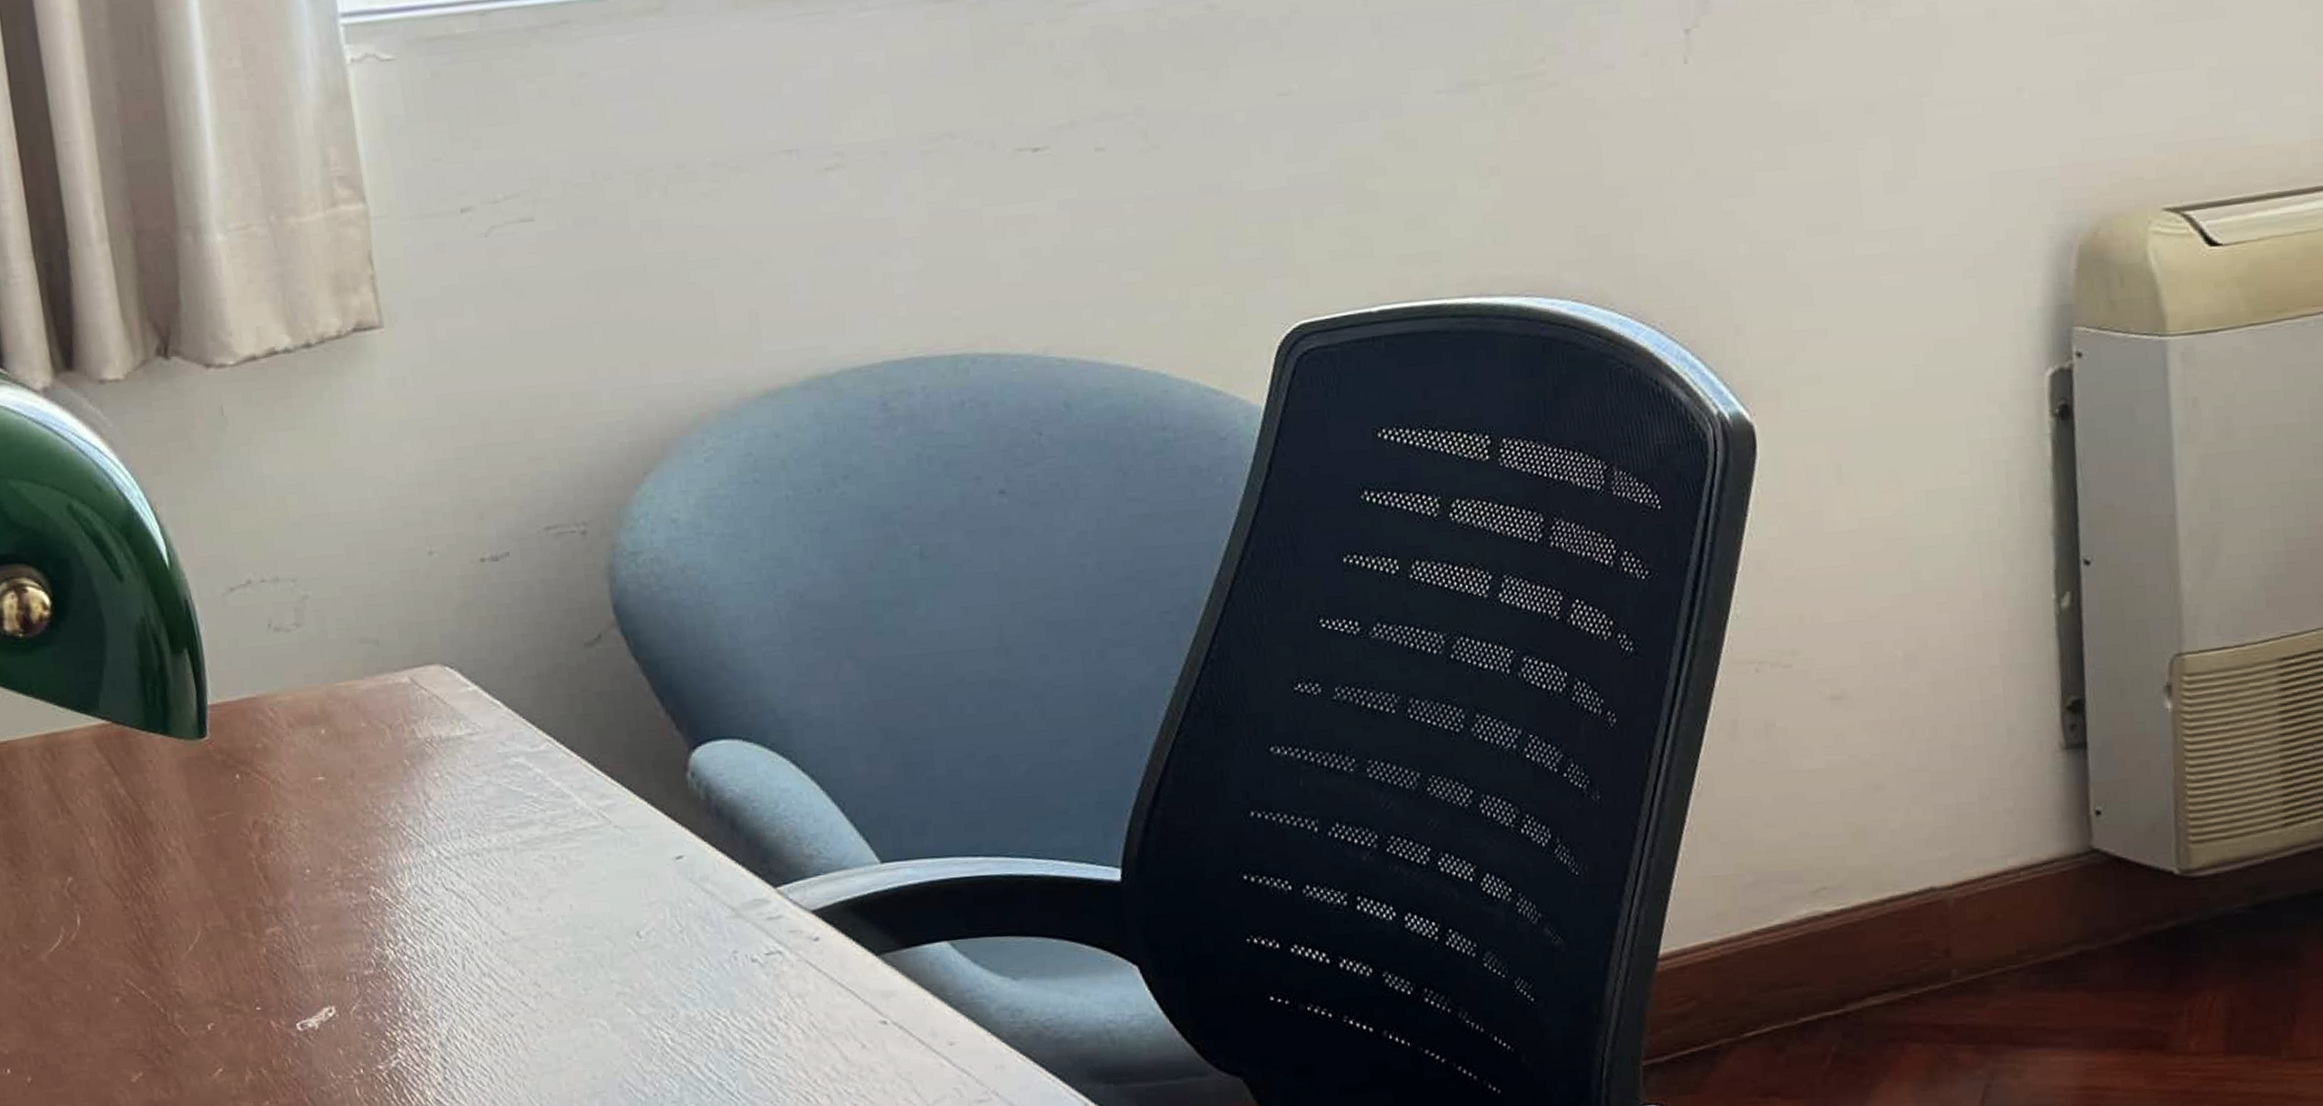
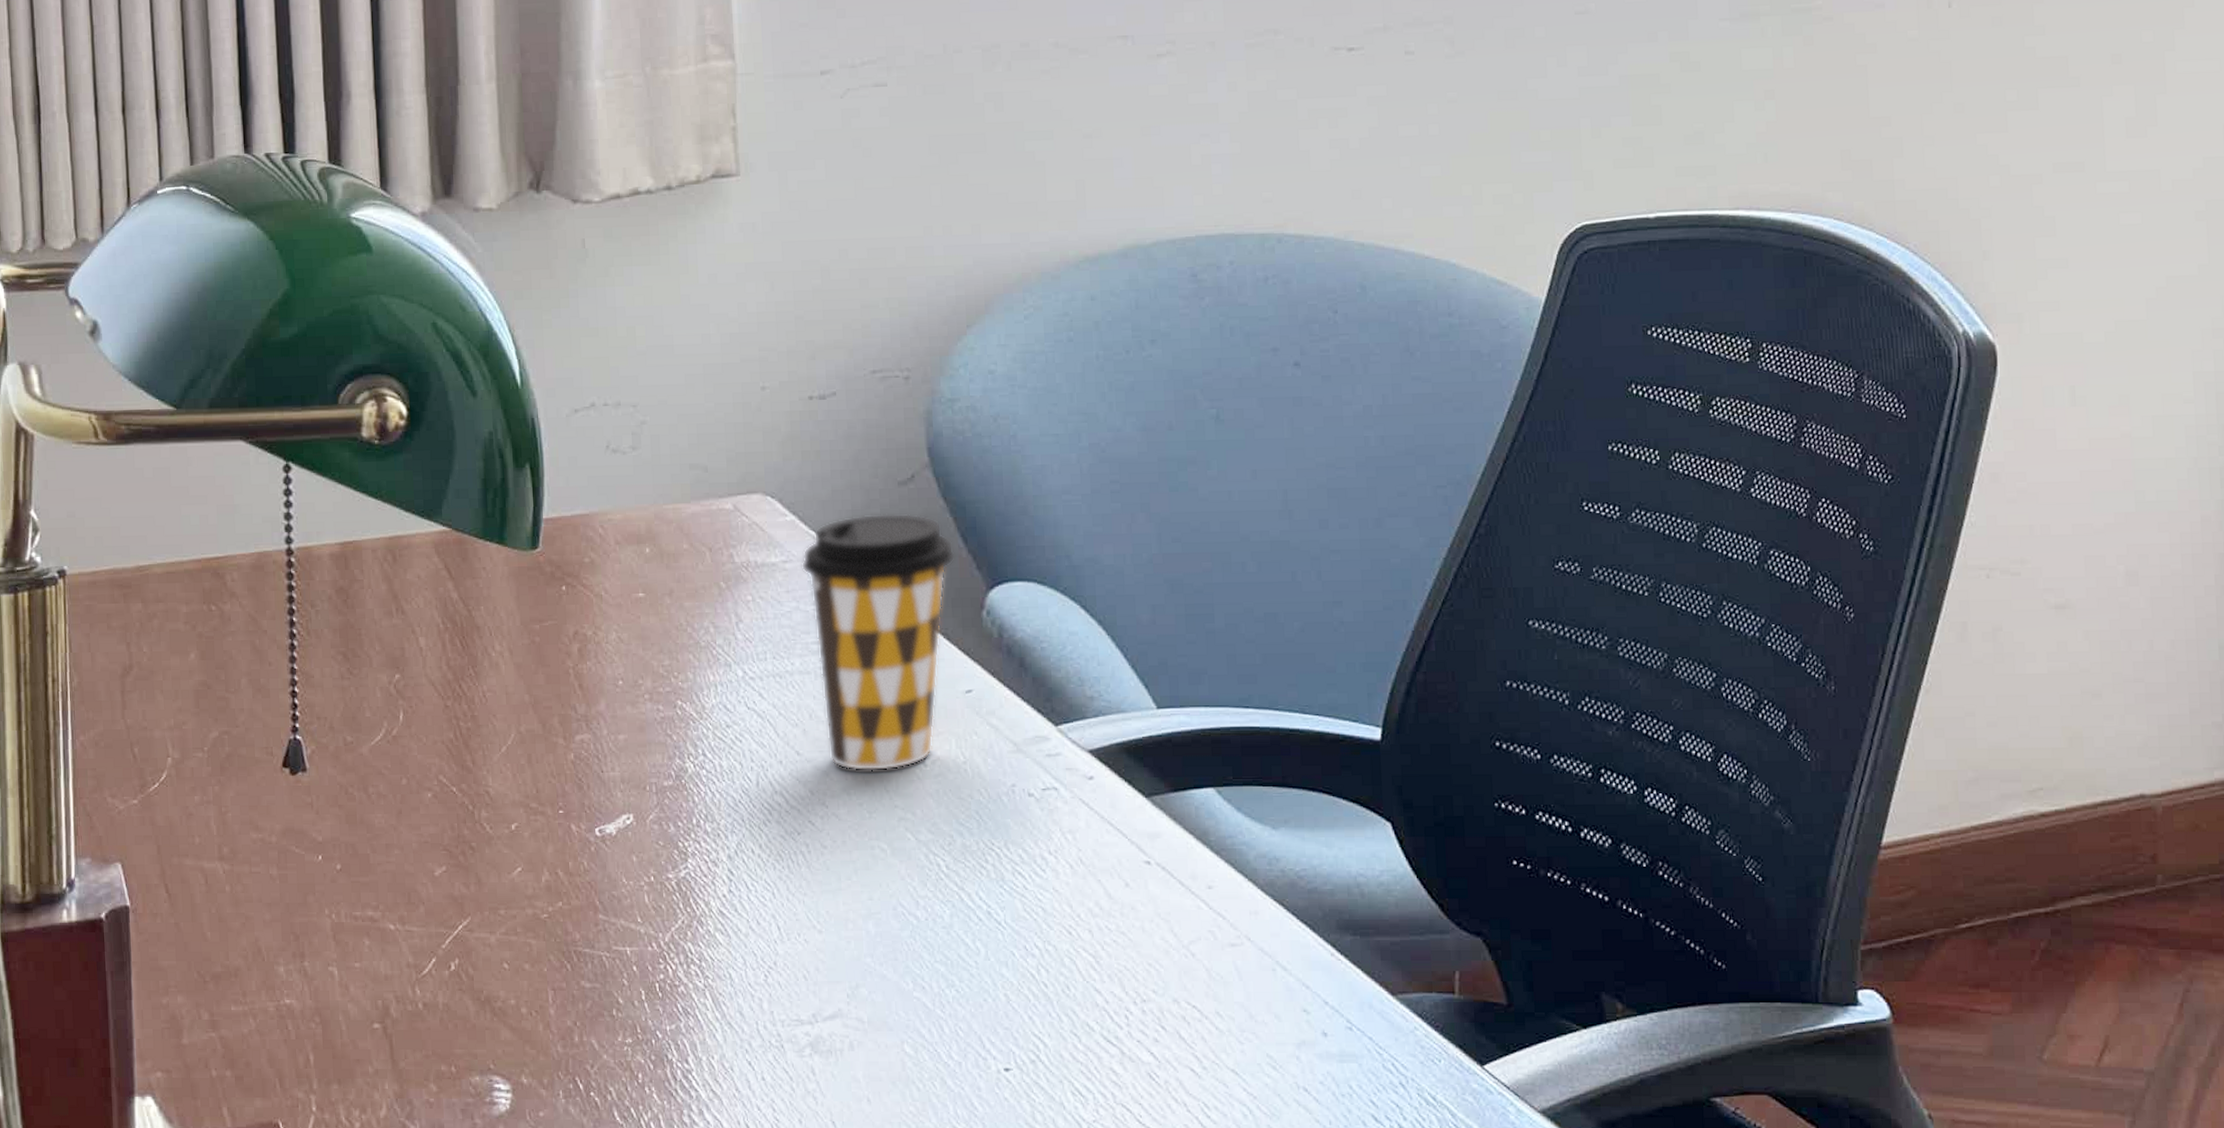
coffee cup: none [488,675,653,948] -> present [801,513,955,771]

